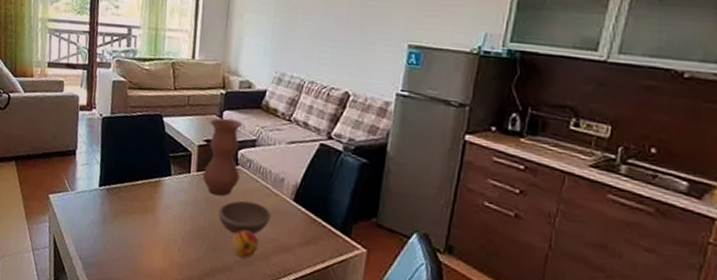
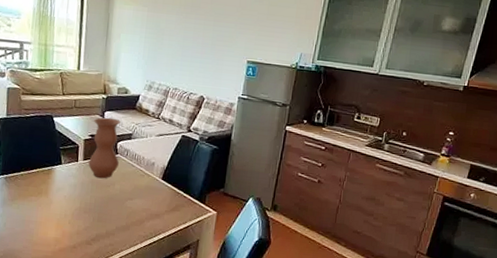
bowl: present [218,200,271,235] -> none [102,181,145,208]
fruit: present [232,230,259,258] -> none [113,203,135,225]

